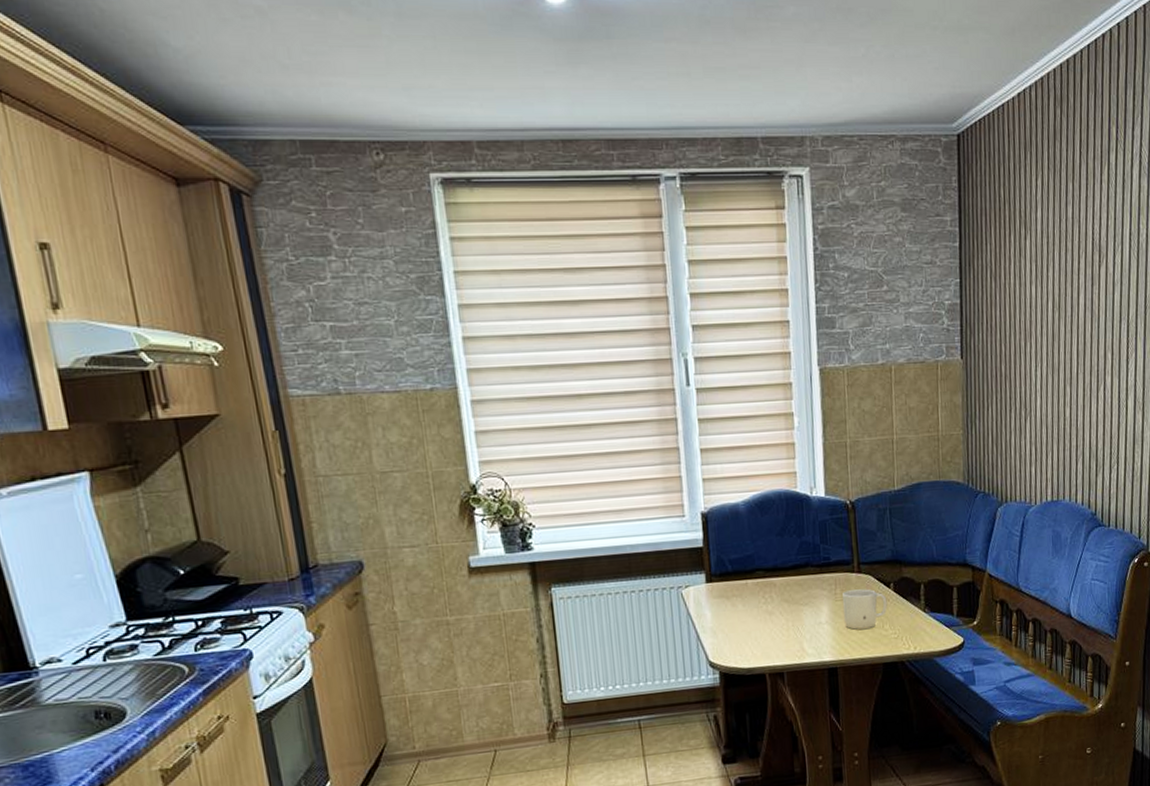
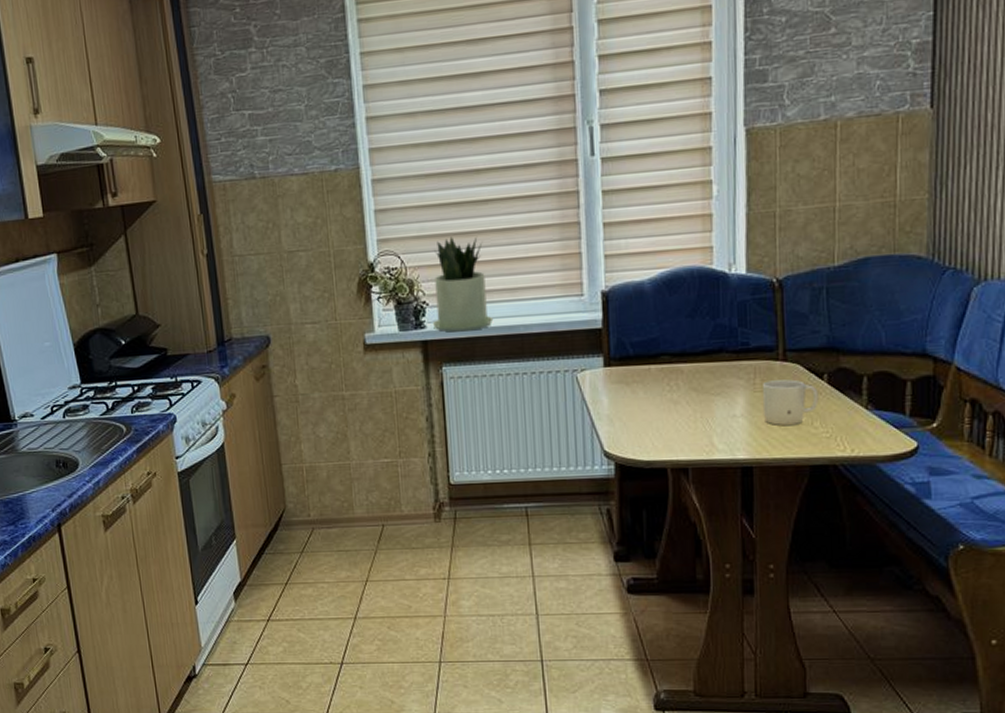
planter: none [539,459,601,554] -> present [433,237,494,332]

